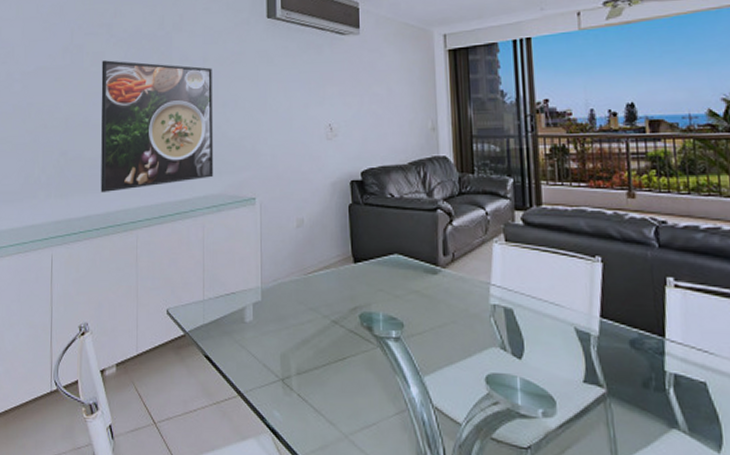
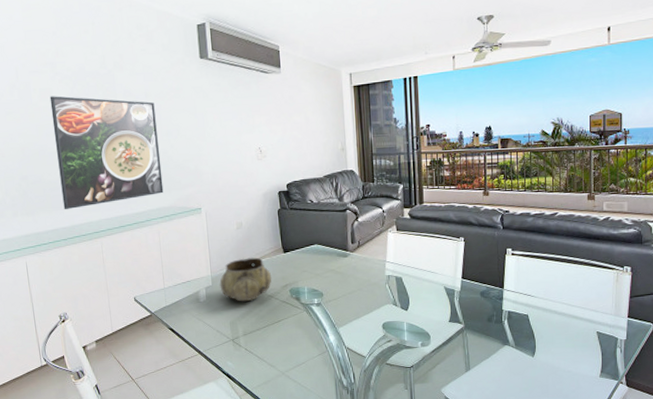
decorative bowl: none [271,266,338,327] -> present [219,257,272,302]

